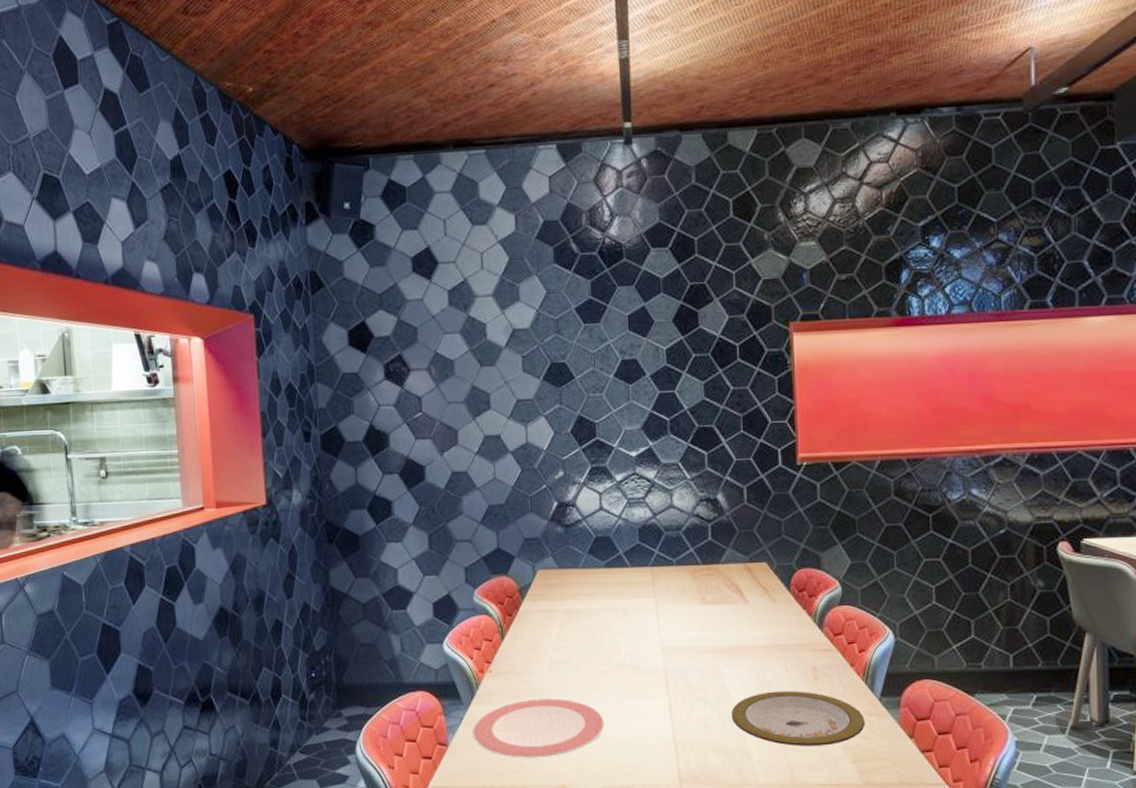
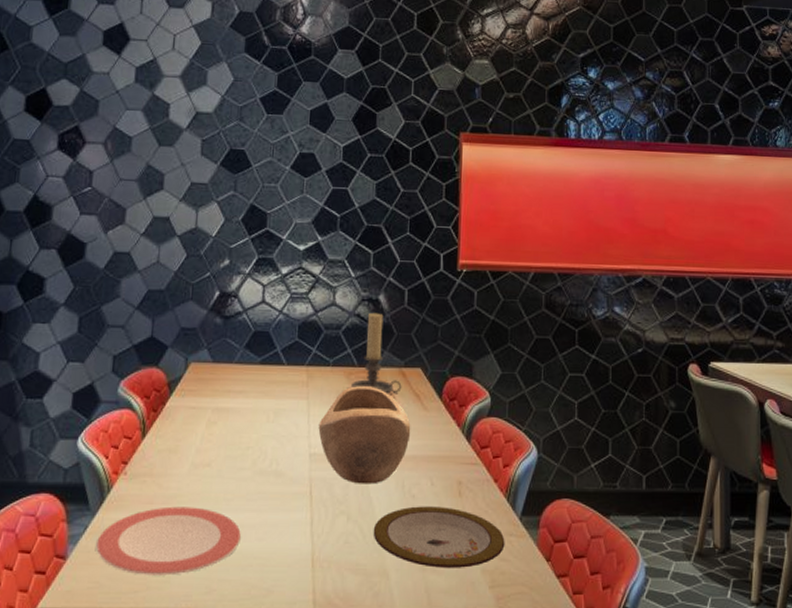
decorative bowl: none [668,582,761,673] -> present [318,386,411,485]
candle holder: none [697,511,748,589] -> present [351,312,402,394]

